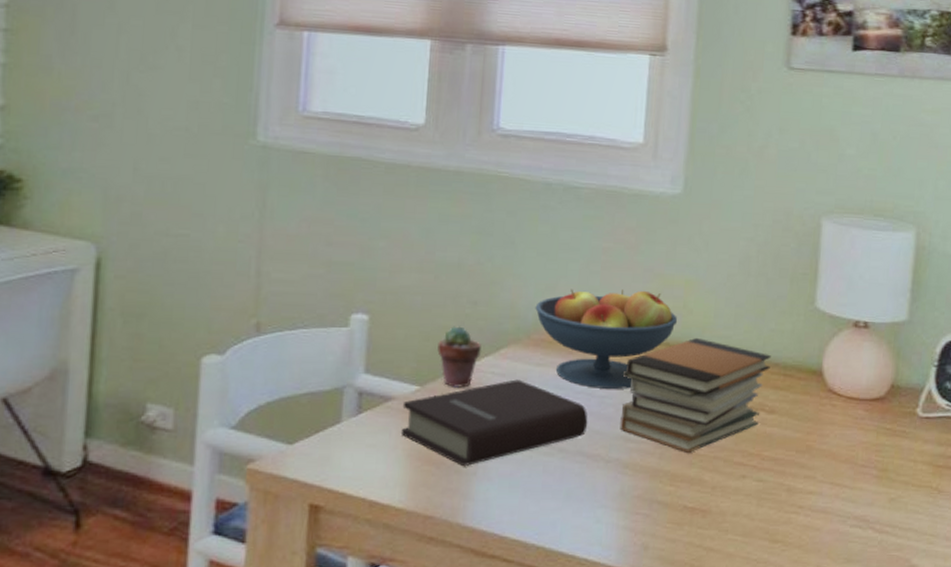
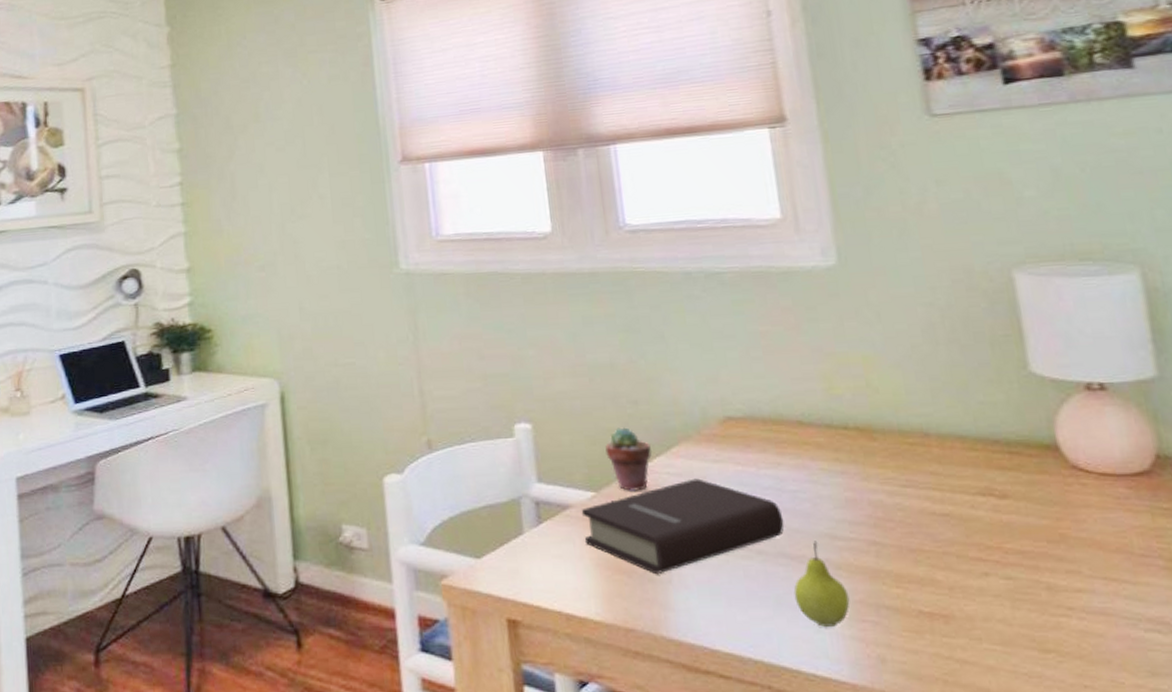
fruit bowl: present [535,288,678,389] -> none [699,372,864,483]
fruit: none [583,442,630,518] -> present [793,541,850,627]
book stack: present [620,338,771,453] -> none [811,419,990,549]

